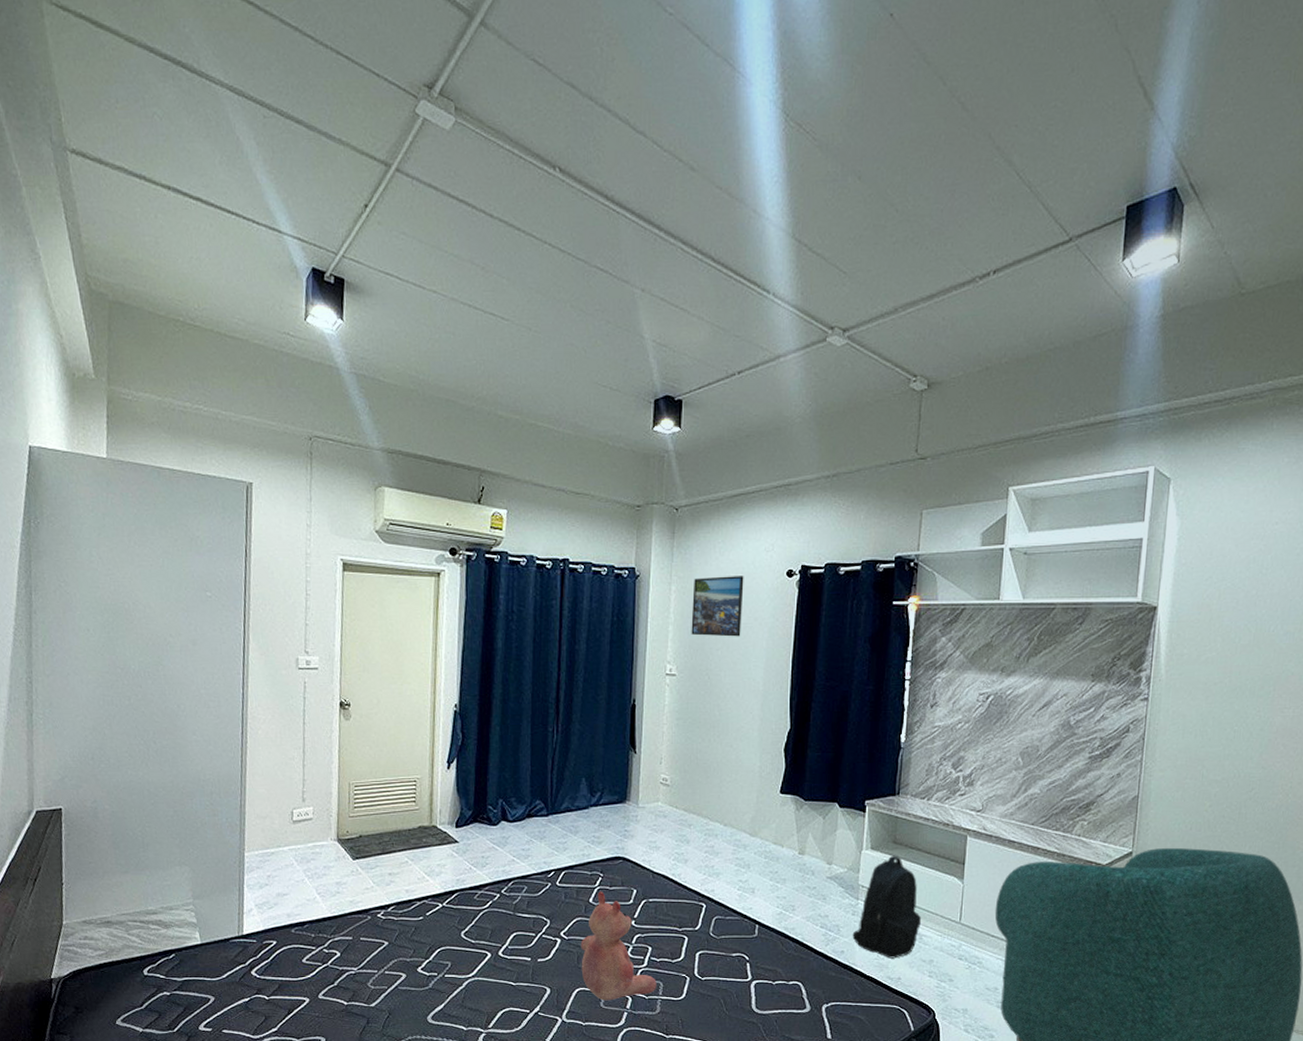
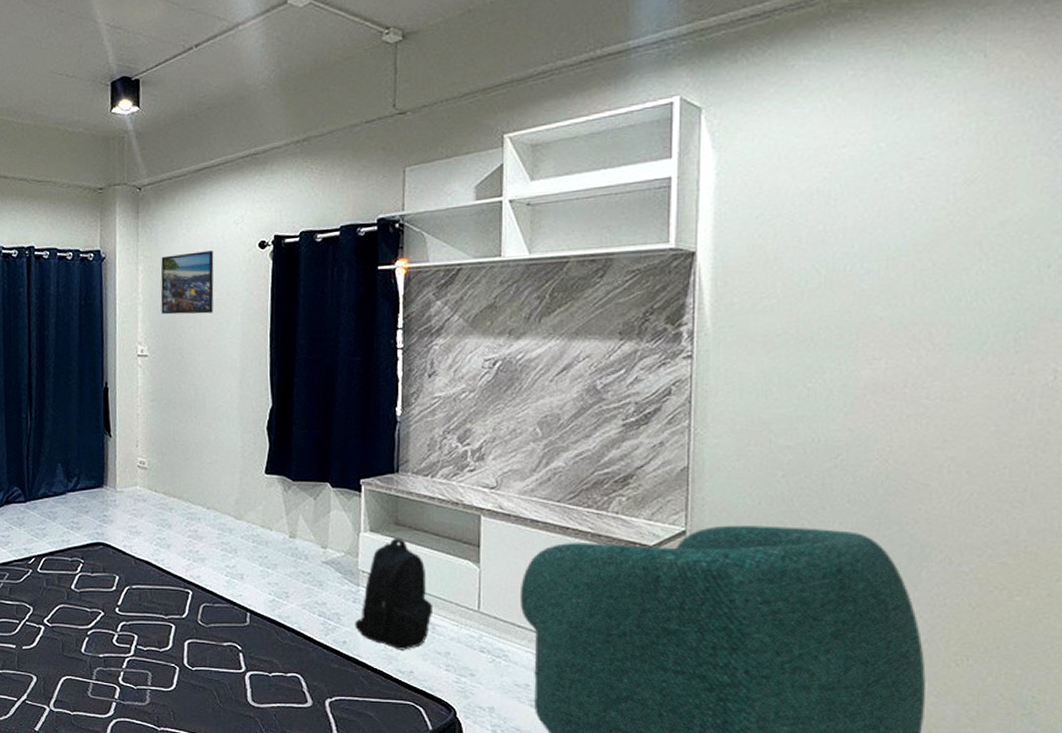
teddy bear: present [580,891,657,1001] -> none [64,578,145,690]

